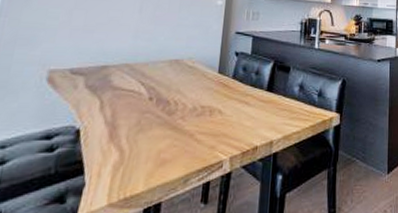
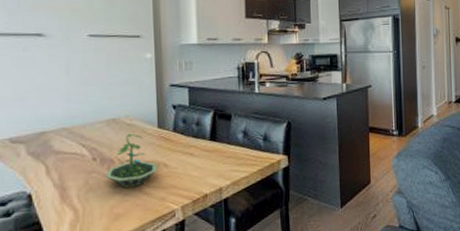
terrarium: none [158,75,213,133] -> present [105,133,158,188]

